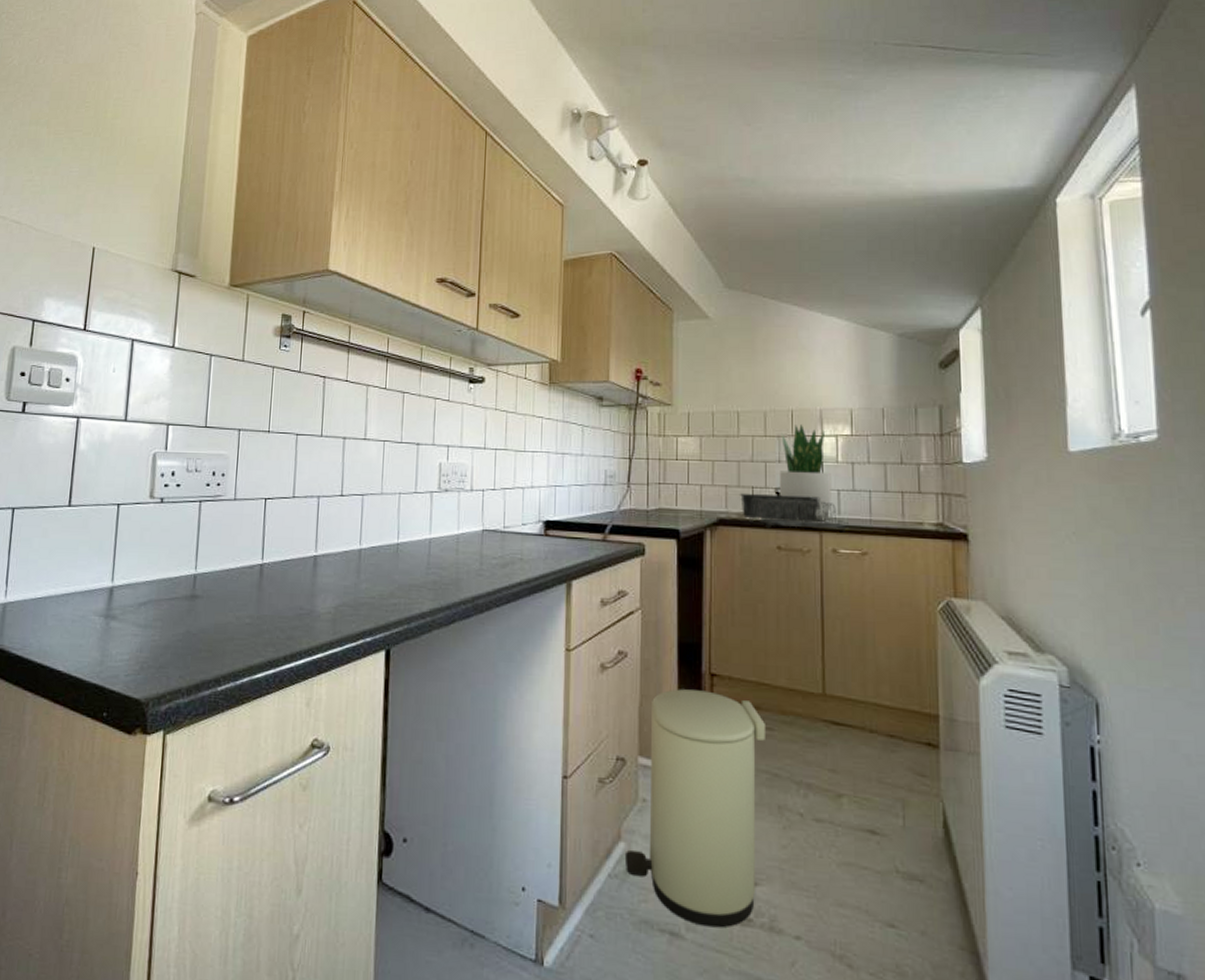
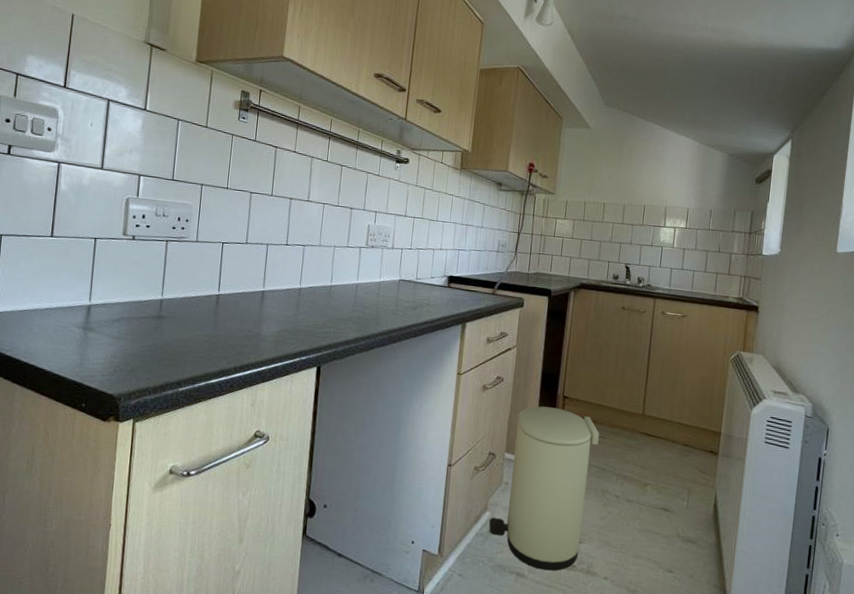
dish rack: present [740,492,849,533] -> none [599,265,676,300]
planter: present [779,423,831,522] -> none [627,216,667,291]

